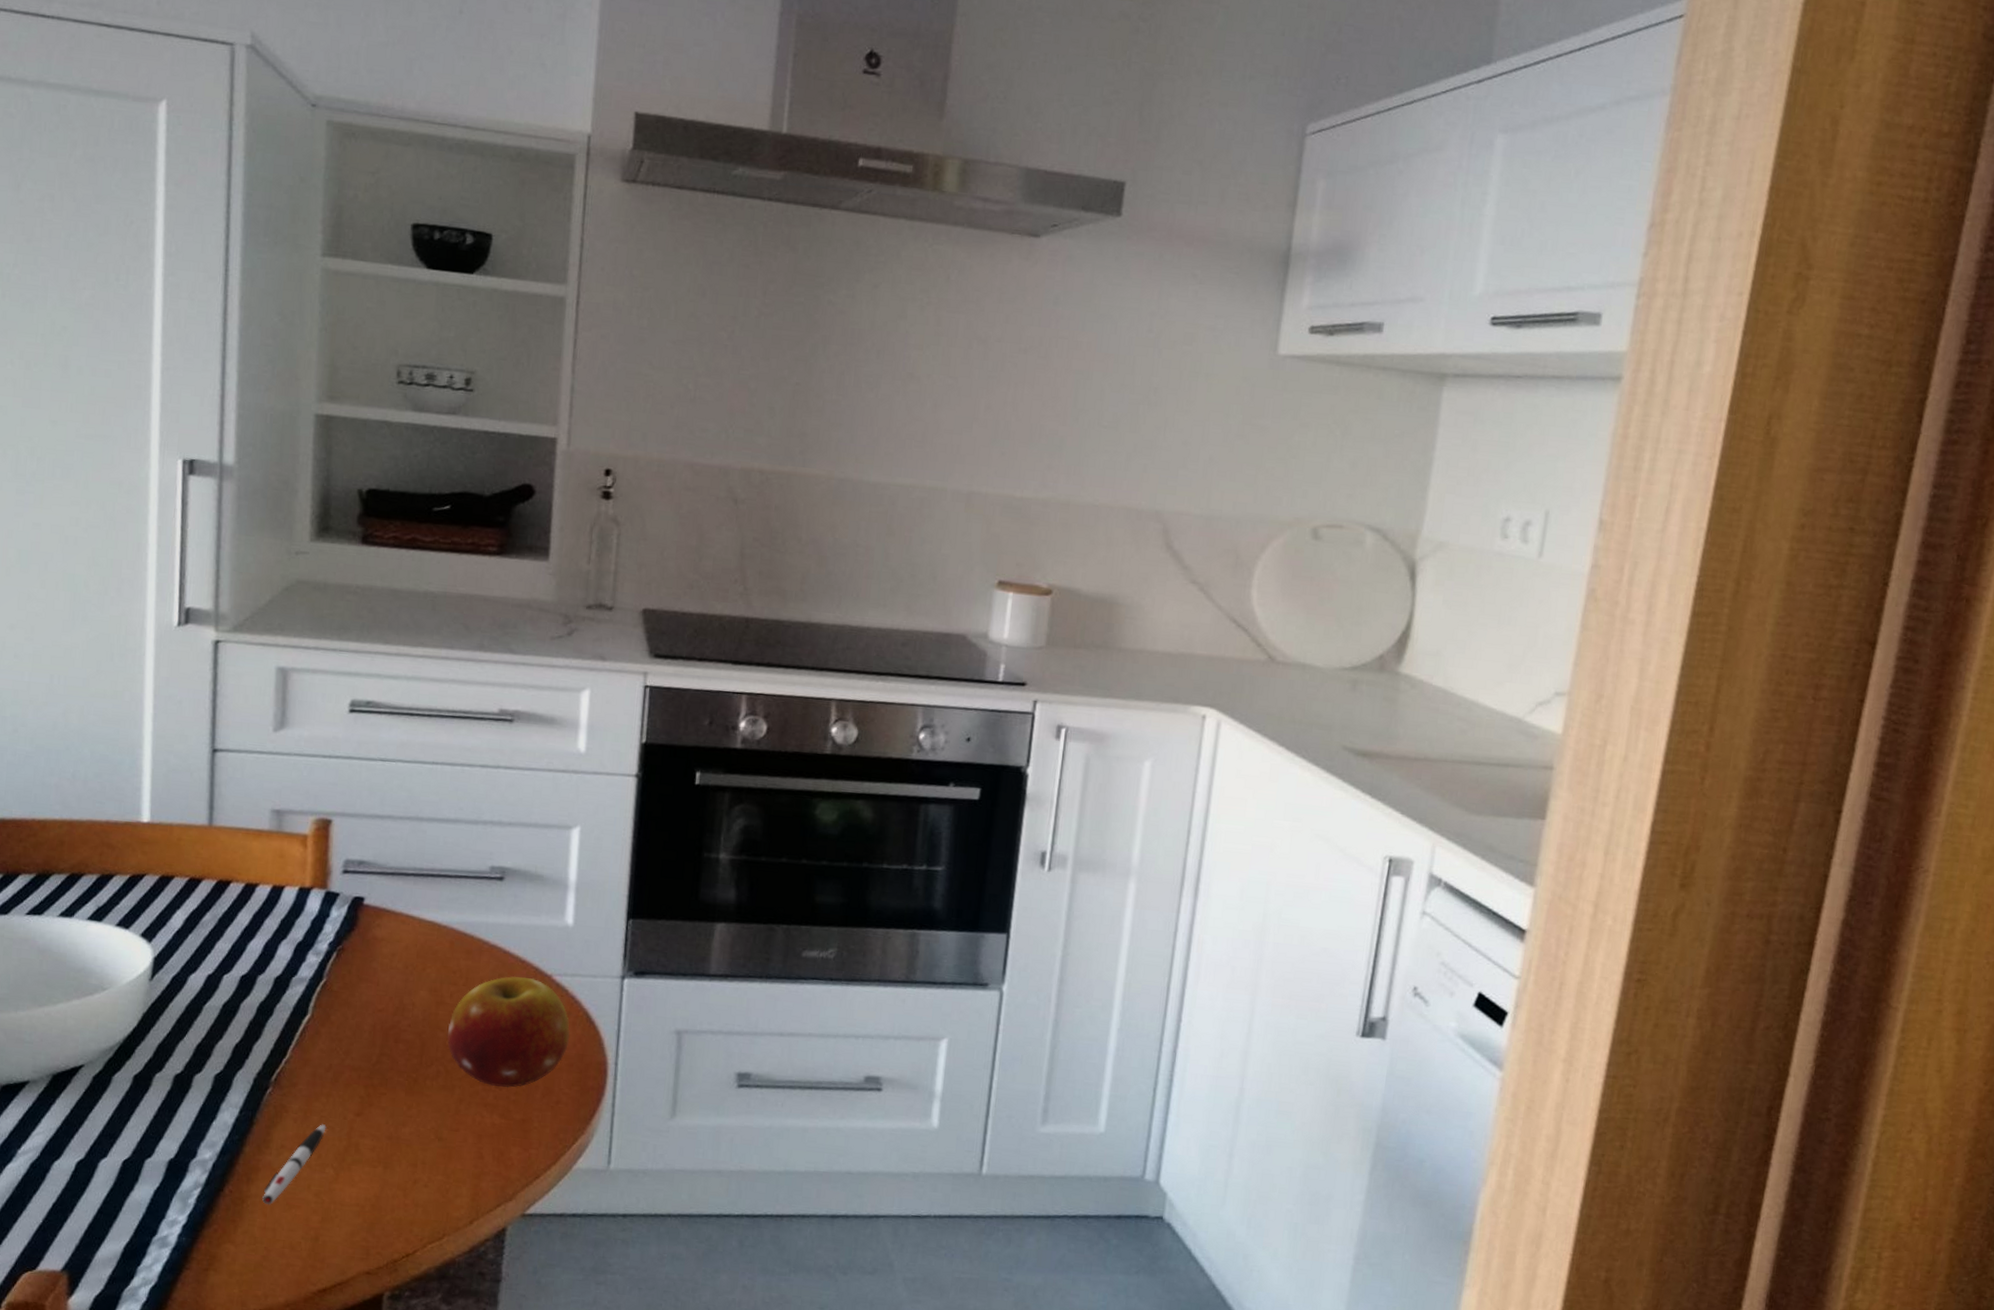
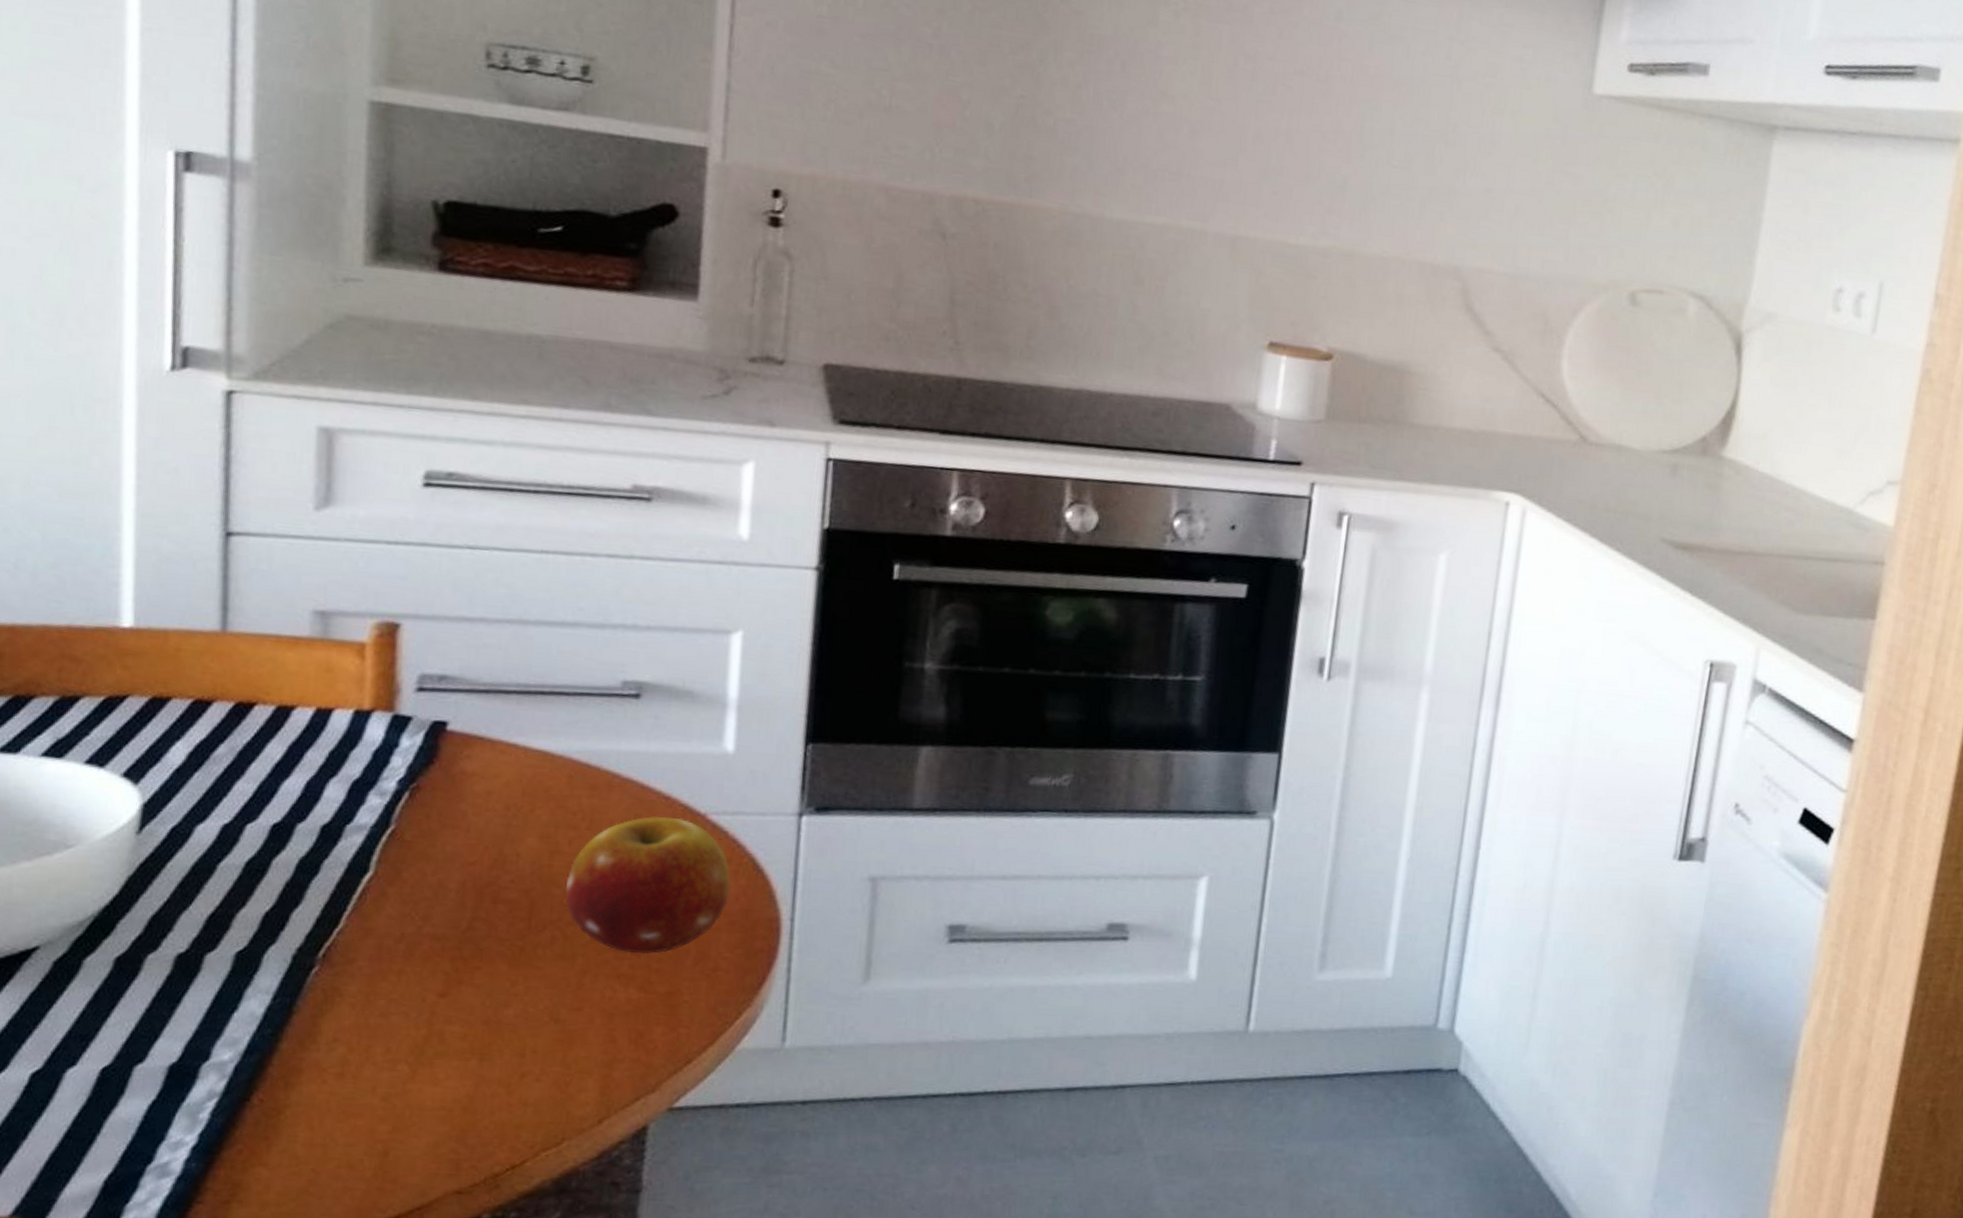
pen: present [262,1124,326,1206] -> none [307,1009,398,1116]

